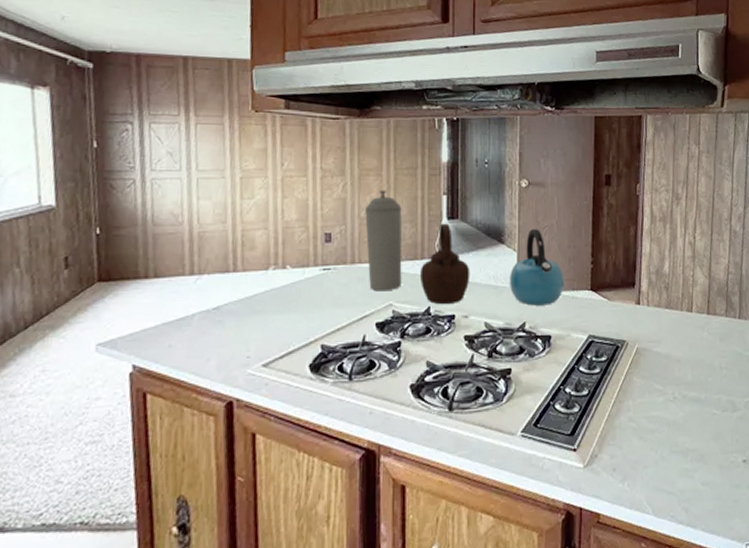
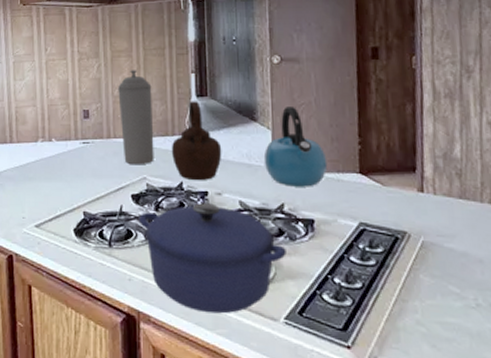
cooking pot: none [382,326,526,437] -> present [138,203,286,314]

